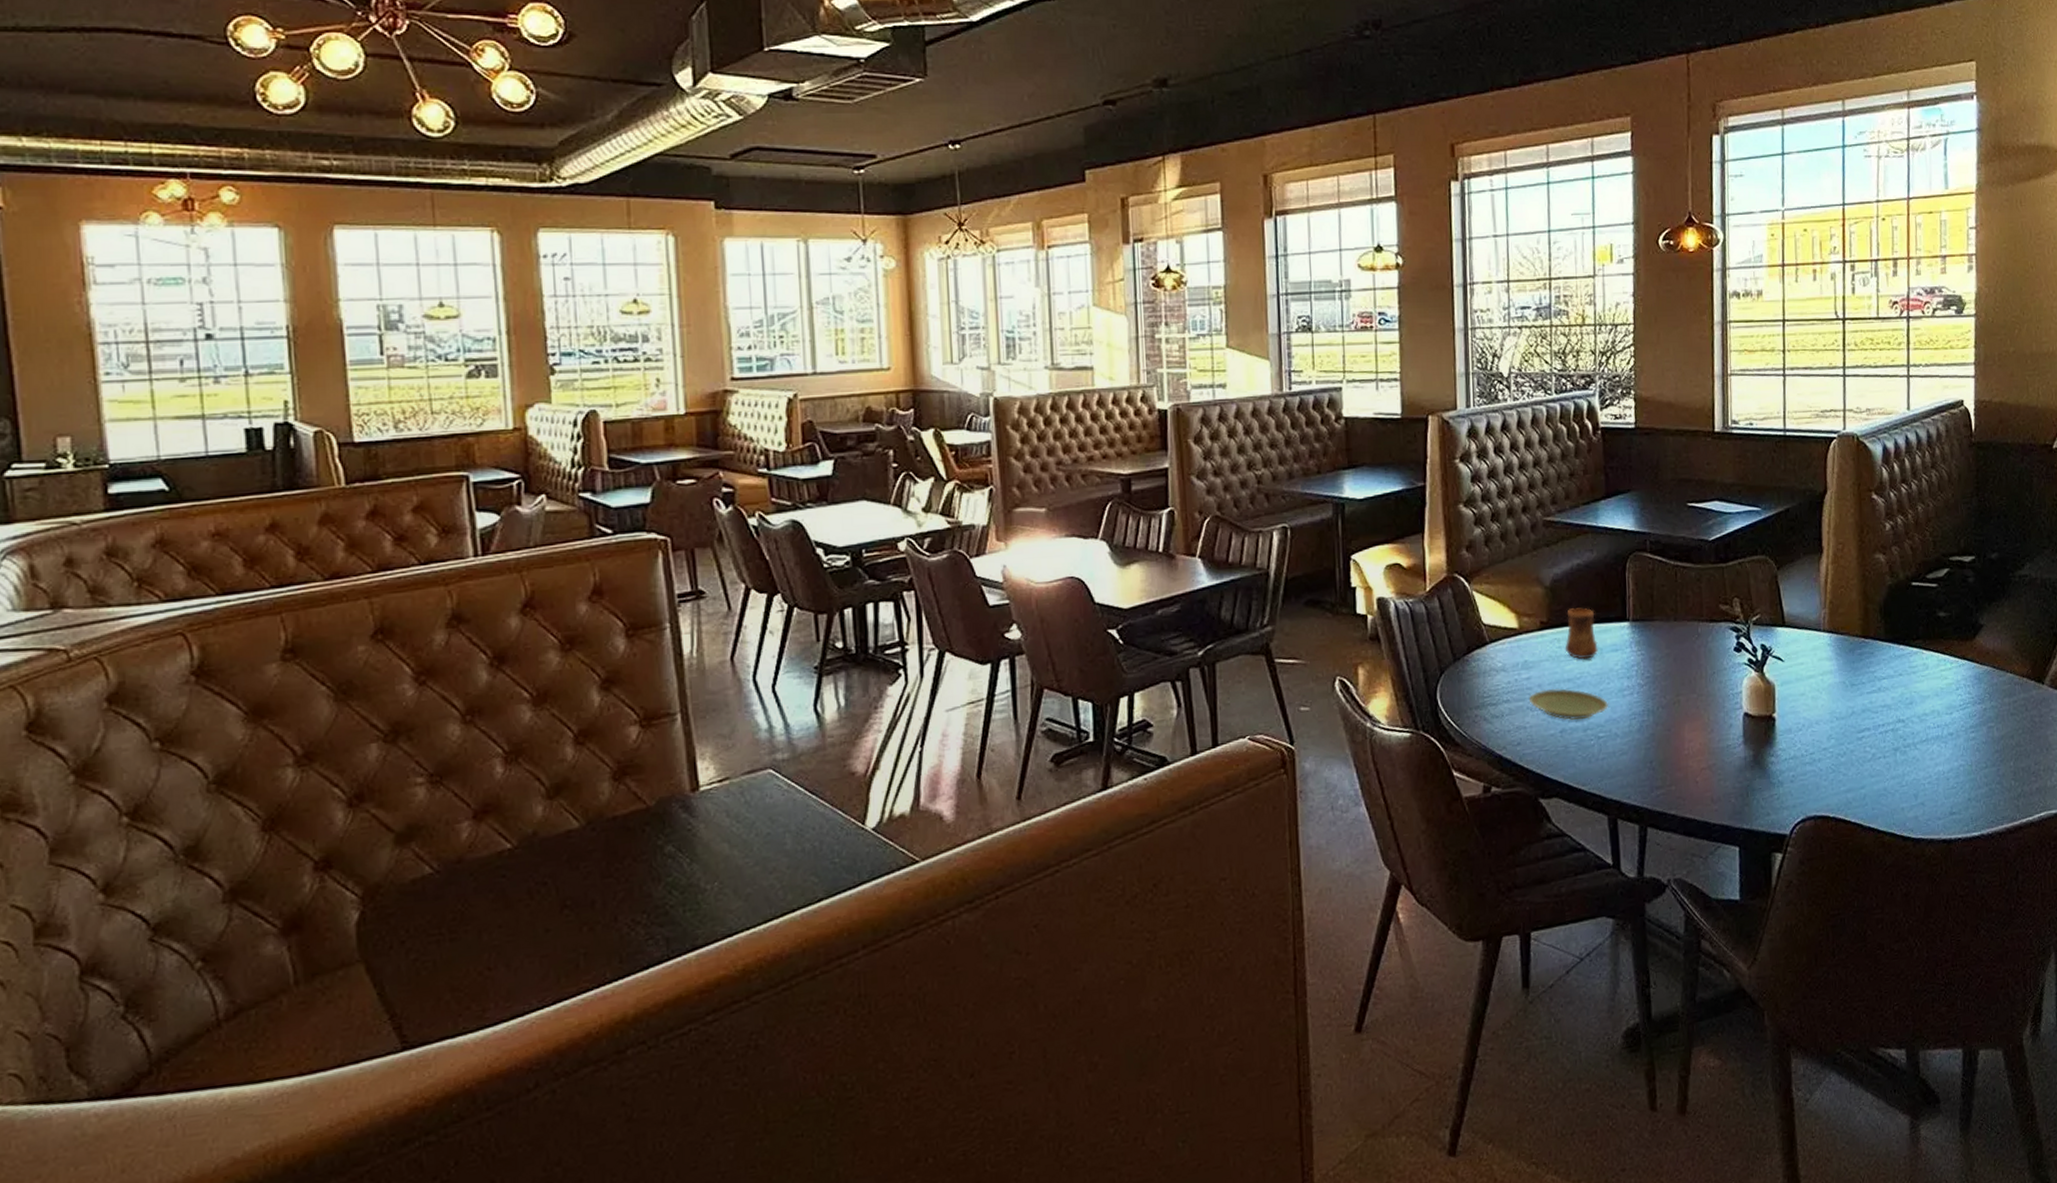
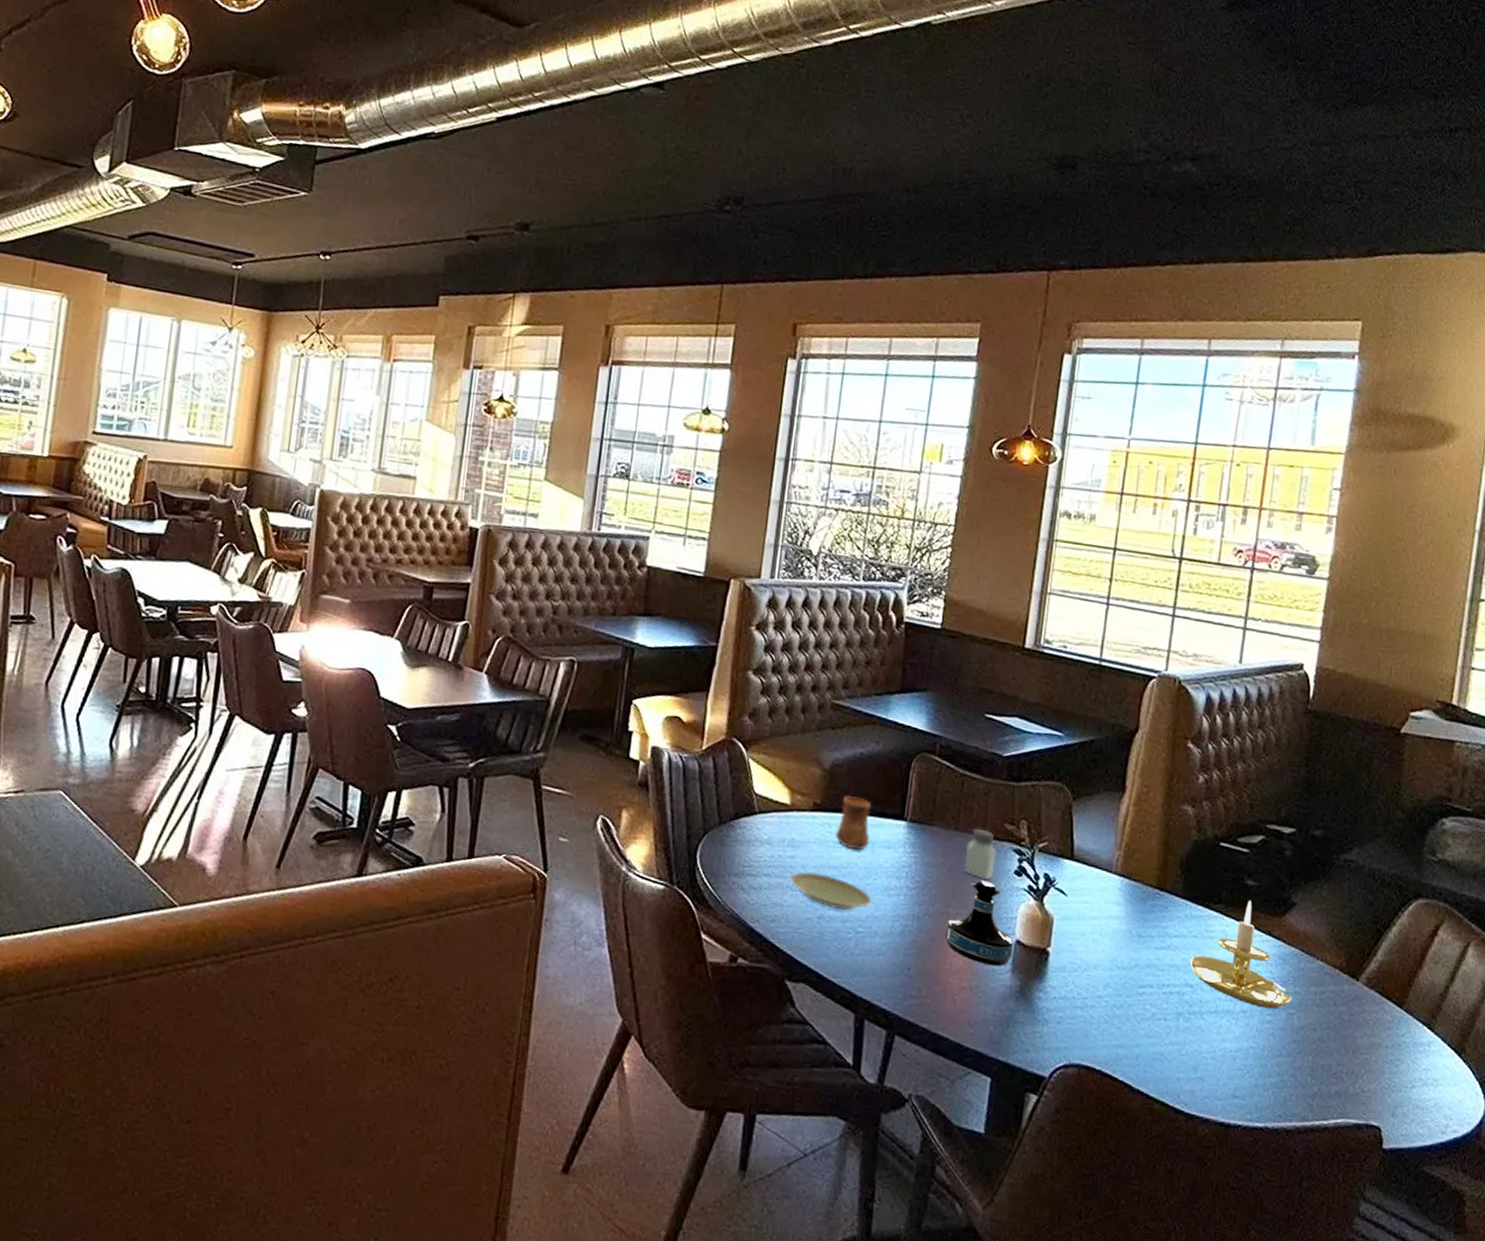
tequila bottle: none [1680,663,1743,743] -> present [945,880,1014,967]
saltshaker: none [1687,614,1715,662] -> present [963,828,996,880]
candle holder: none [1899,630,1990,727] -> present [1190,900,1292,1009]

